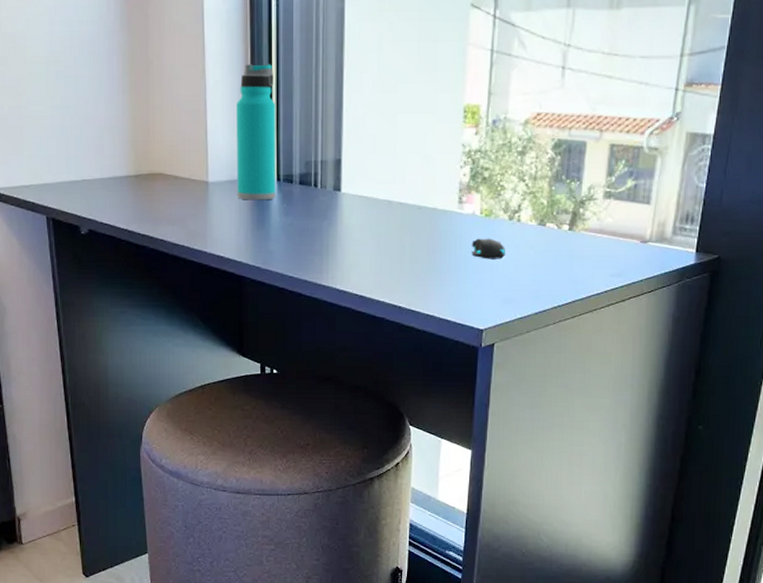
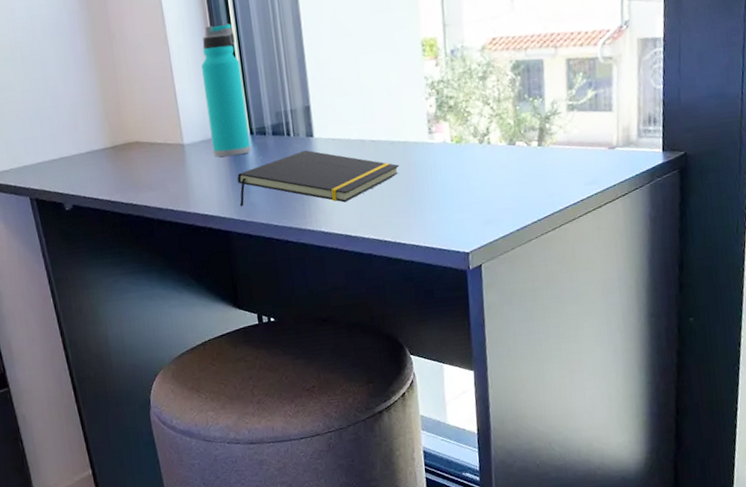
notepad: none [257,204,425,262] -> present [237,150,400,207]
mouse: present [471,238,505,259] -> none [446,163,480,185]

